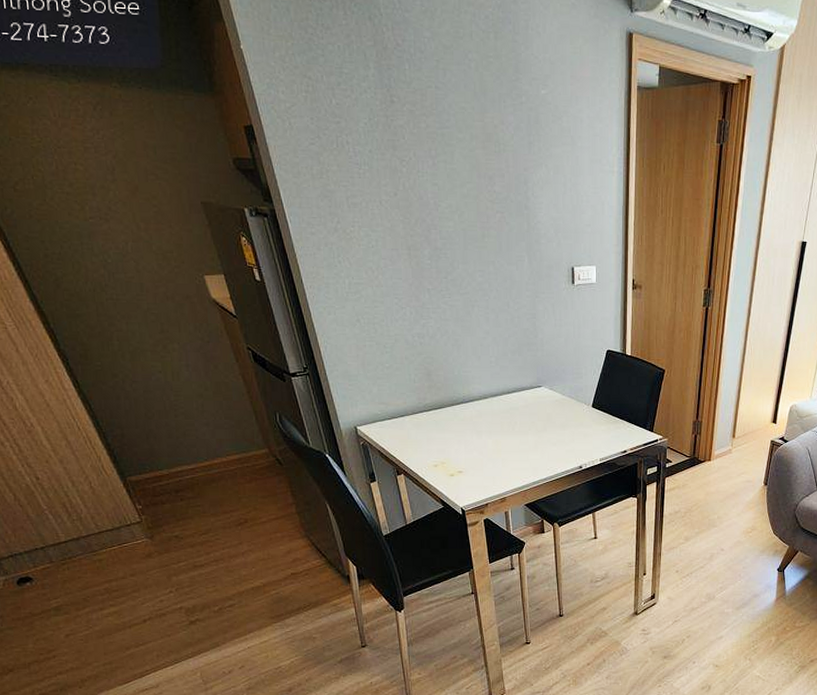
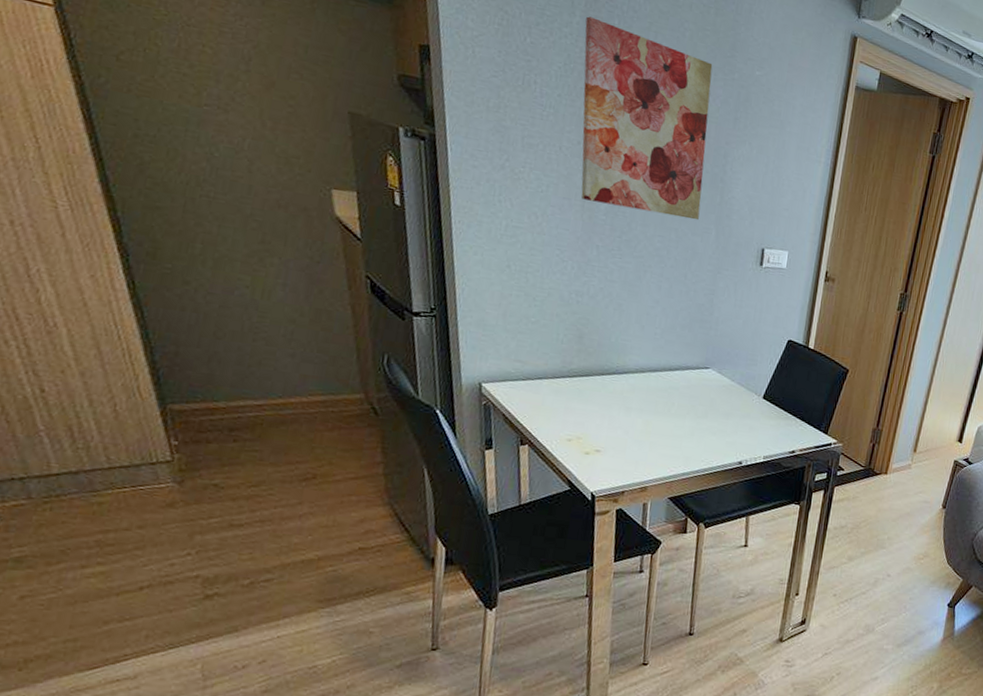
wall art: none [380,66,511,250] -> present [581,16,713,221]

